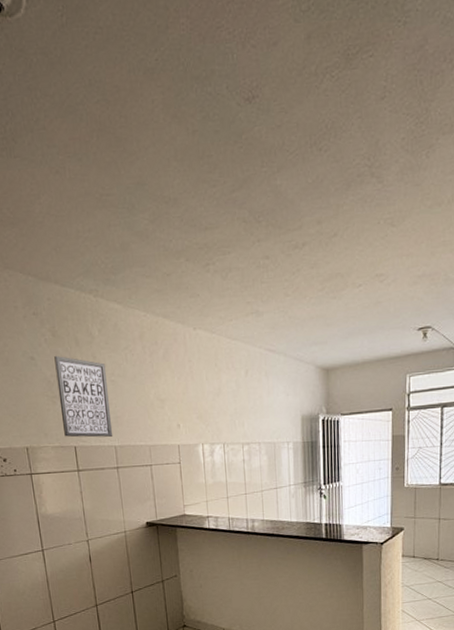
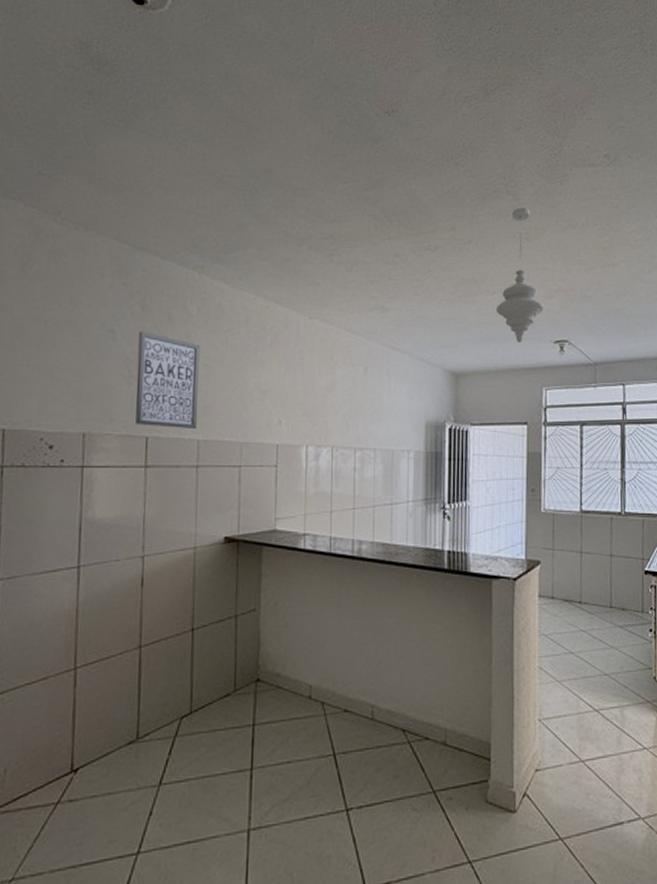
pendant light: none [363,189,409,333] -> present [497,207,545,343]

